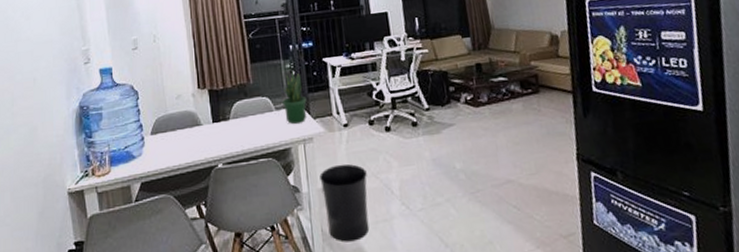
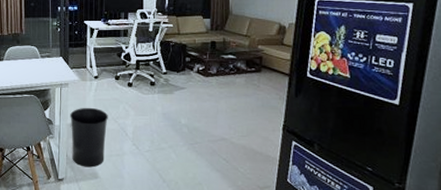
planter: present [282,71,307,124] -> none [47,29,67,71]

